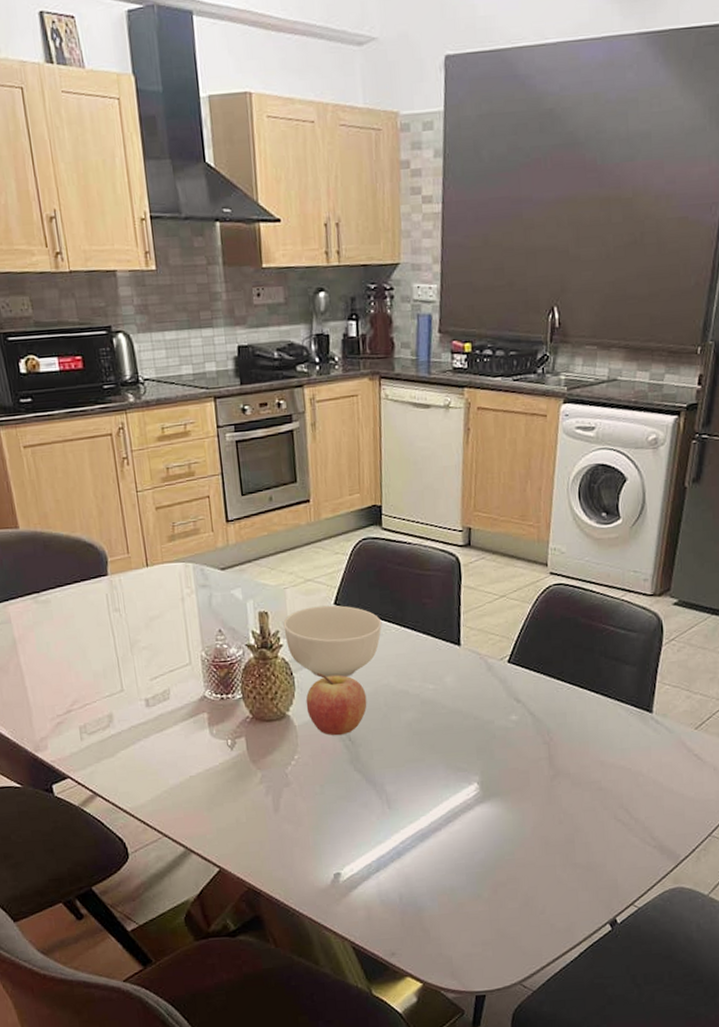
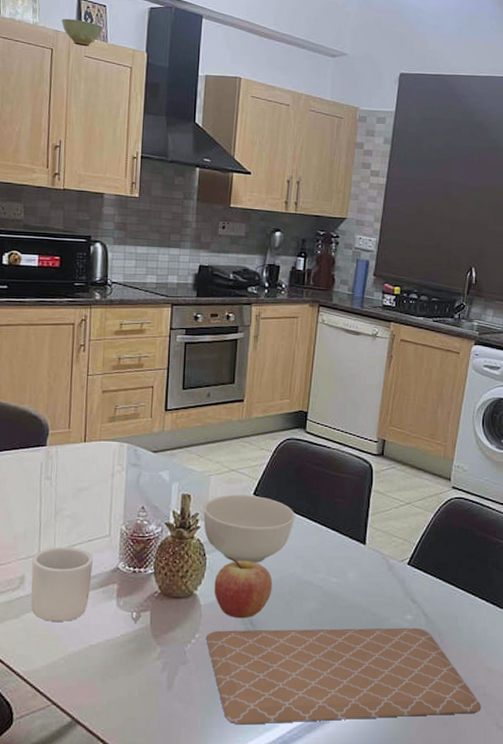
bowl: none [25,41,77,79] -> present [62,18,103,47]
mug: none [116,679,181,757] -> present [31,546,93,621]
placemat: none [305,727,598,840] -> present [205,627,481,725]

